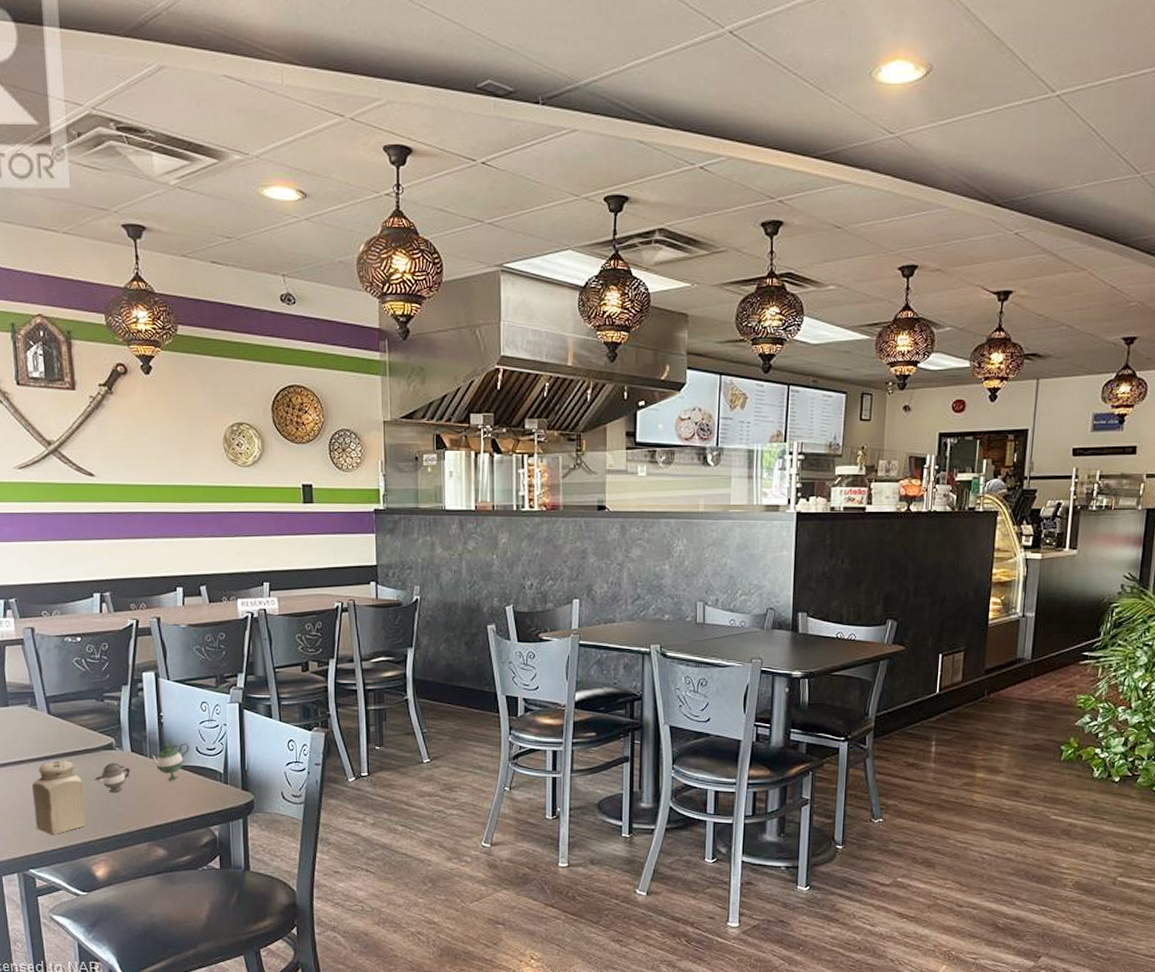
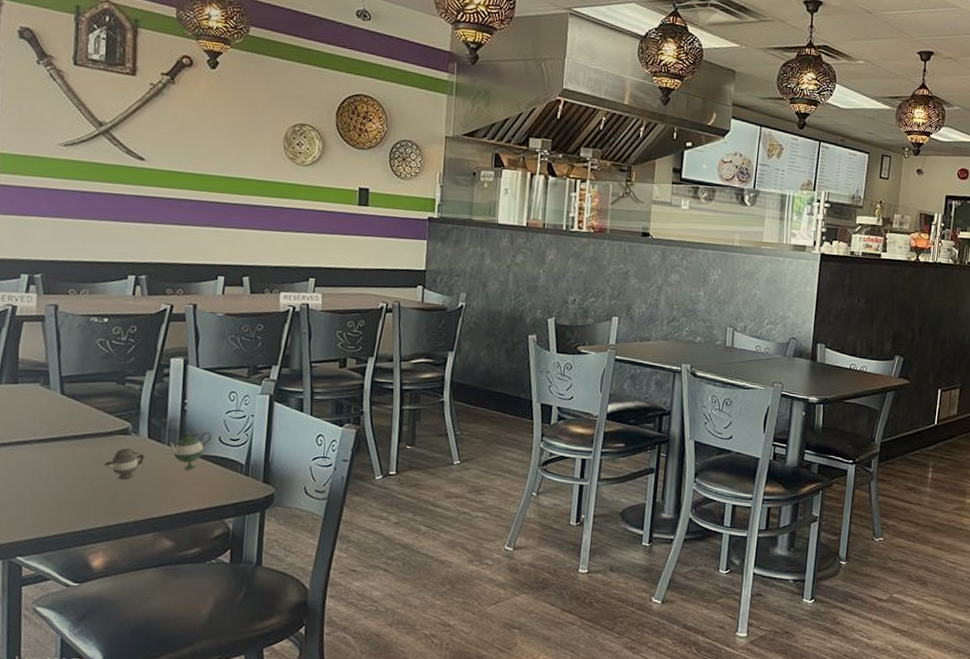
salt shaker: present [32,760,87,834] -> none [30,442,91,520]

